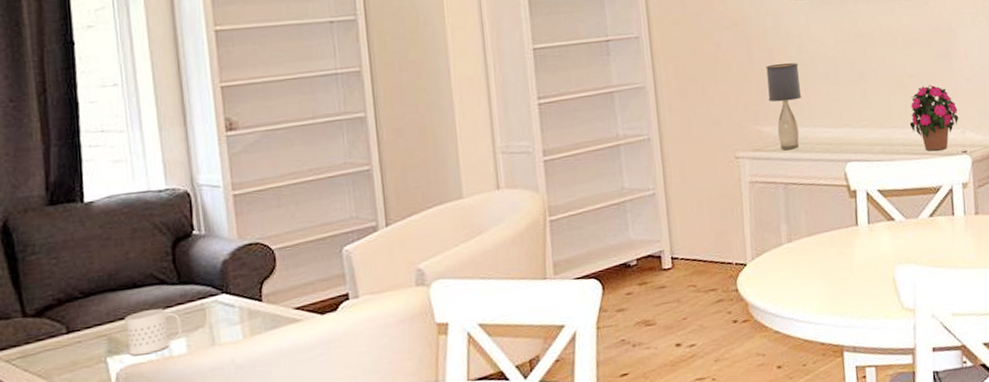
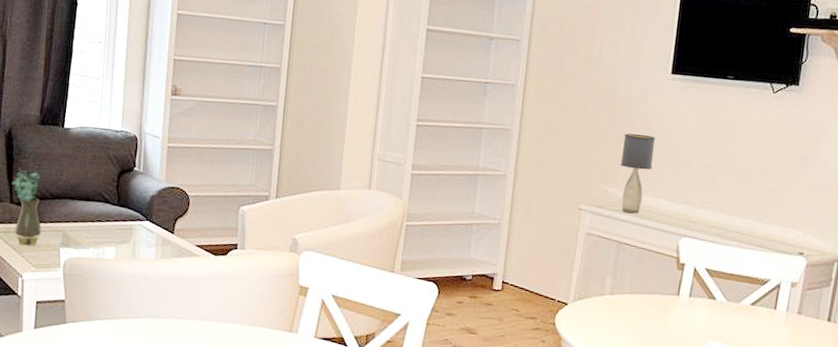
vase: none [19,266,76,369] -> present [11,167,41,246]
mug: present [125,308,183,356] -> none [75,219,114,253]
potted flower: present [909,84,959,152] -> none [751,183,804,247]

